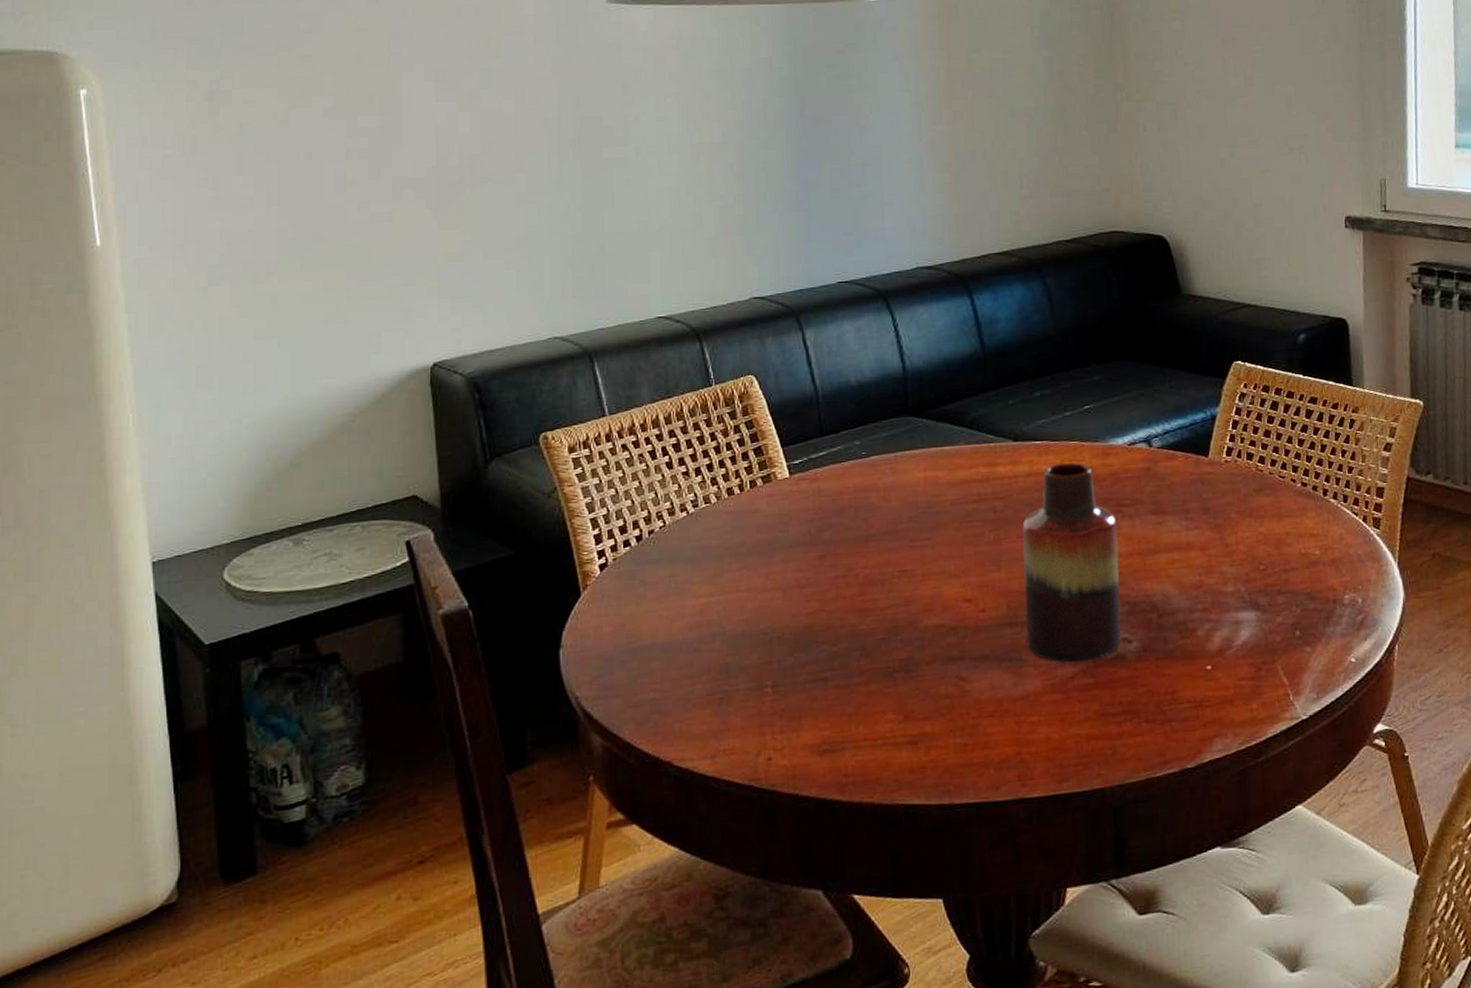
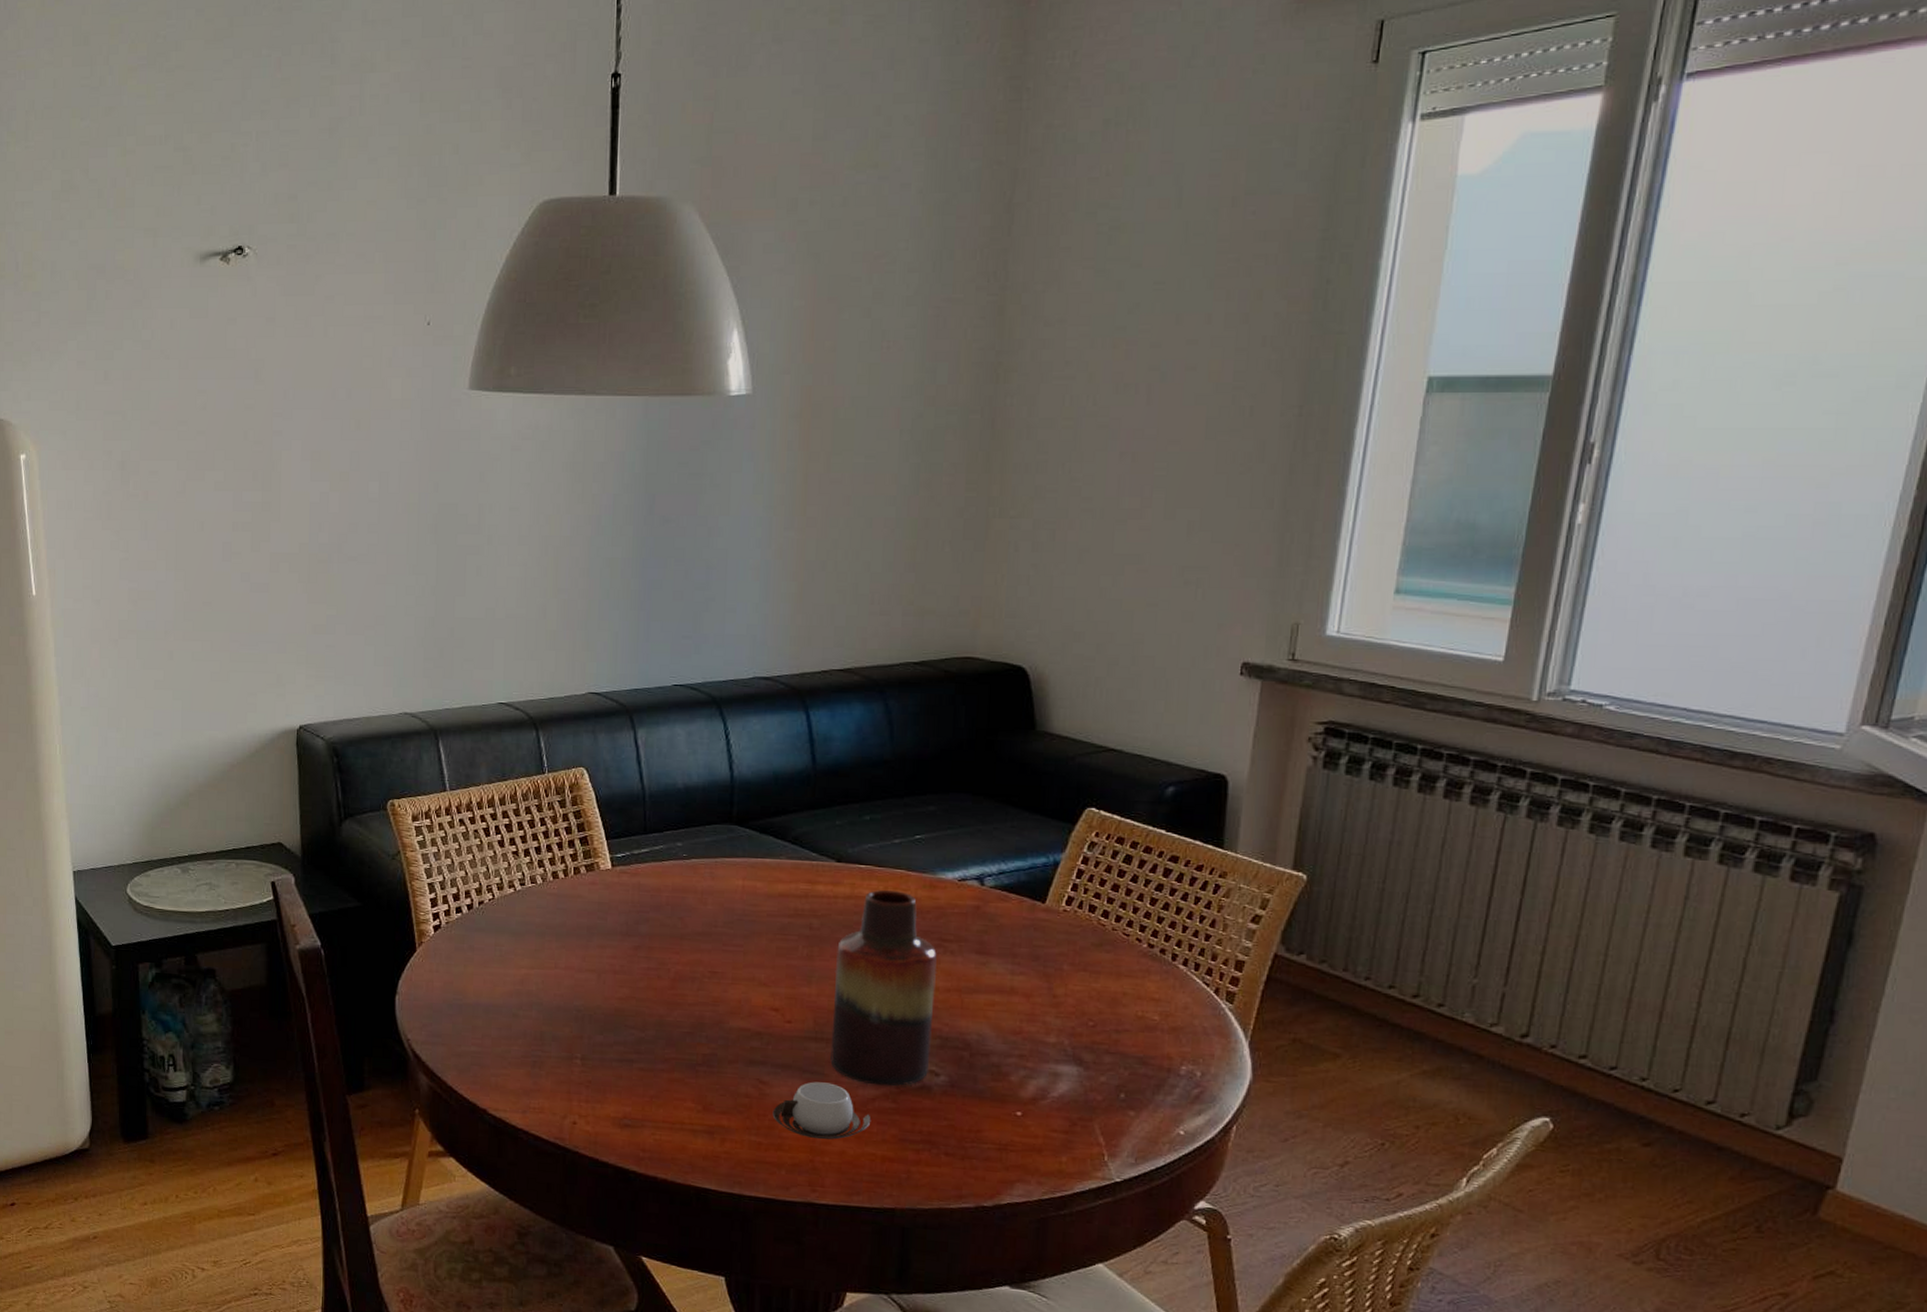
cup: none [975,668,1073,730] -> present [772,1082,871,1140]

